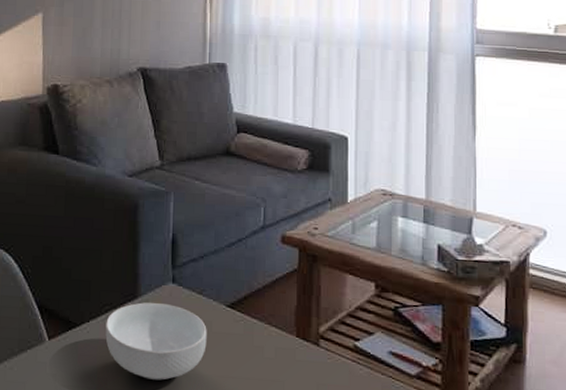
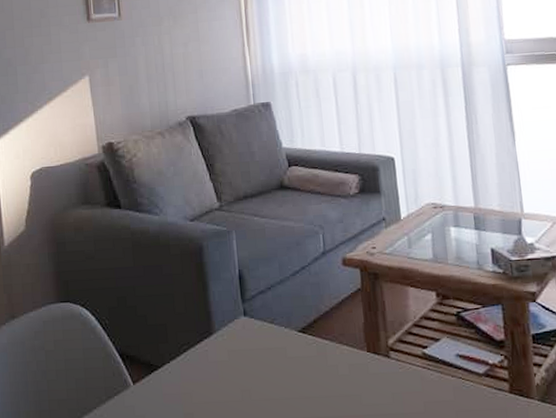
cereal bowl: present [105,302,207,381] -> none [185,336,284,409]

